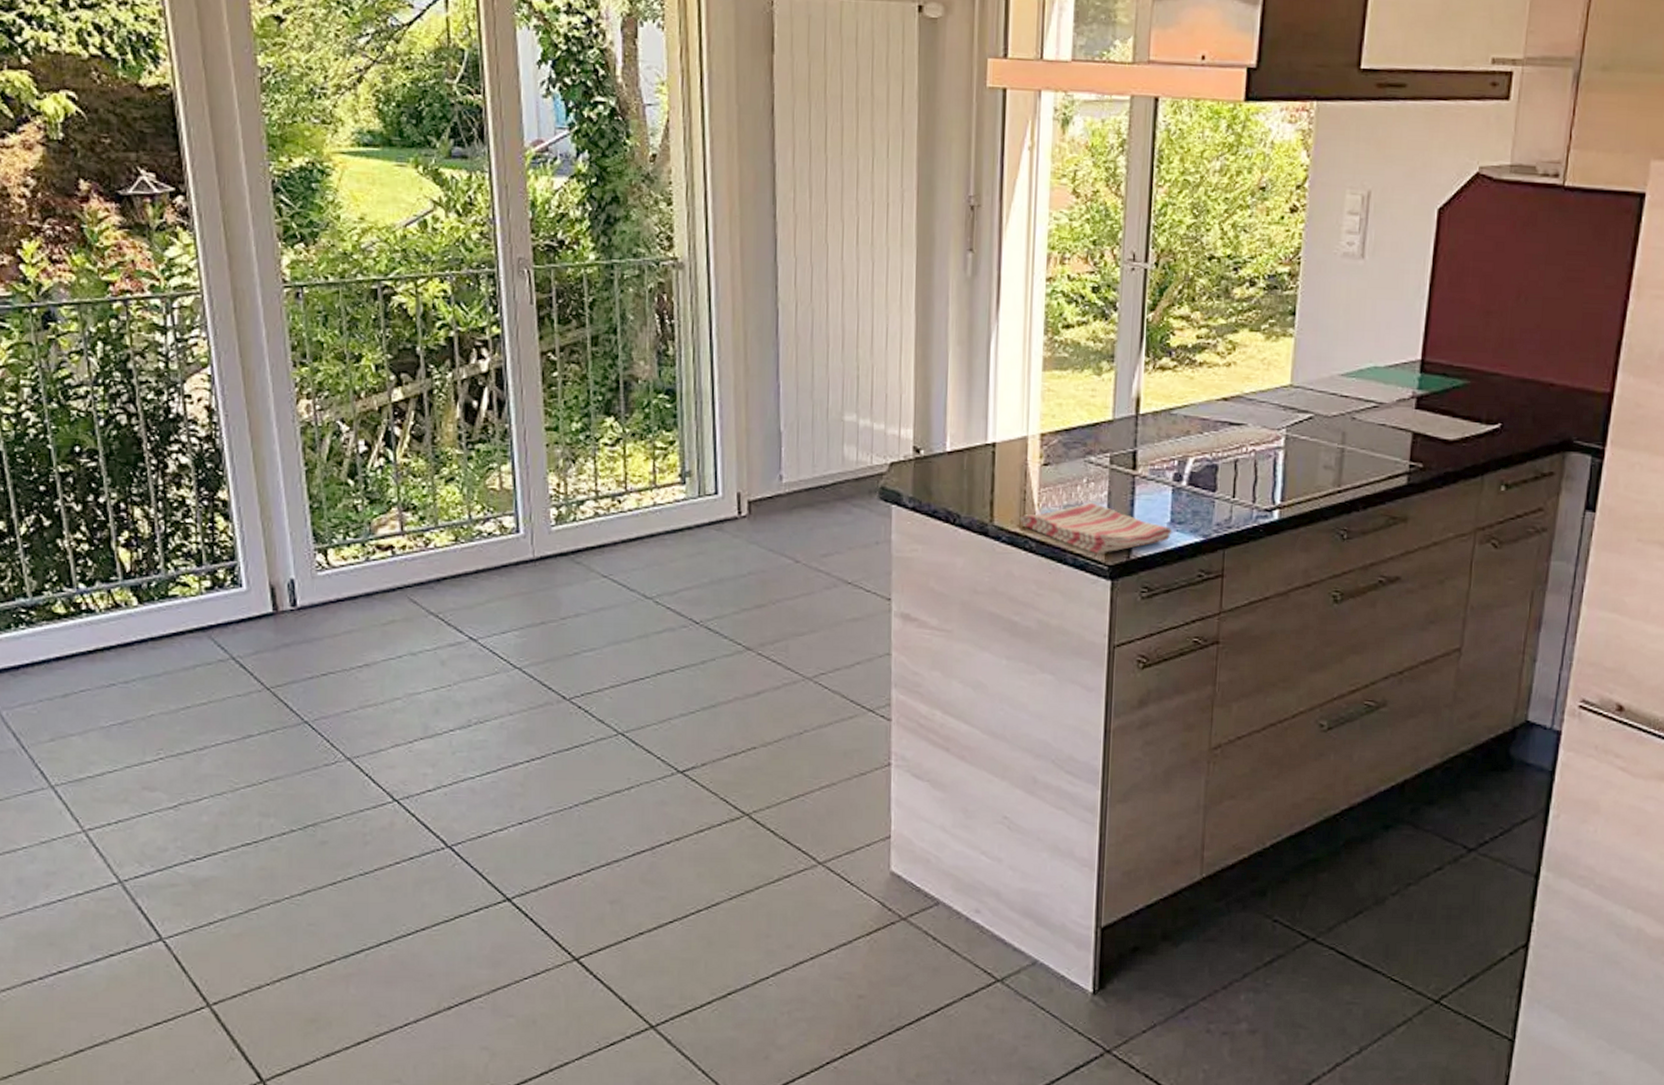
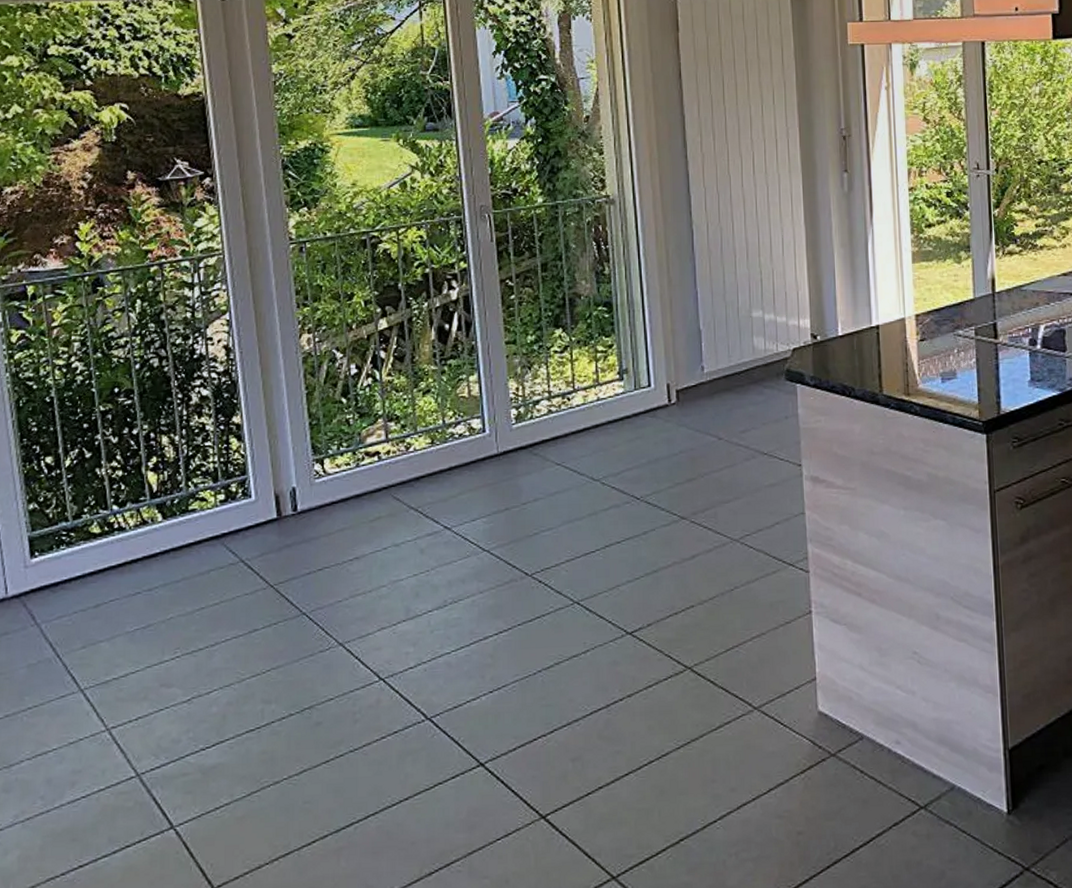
dish towel: present [1019,502,1173,554] -> none [904,369,1034,413]

